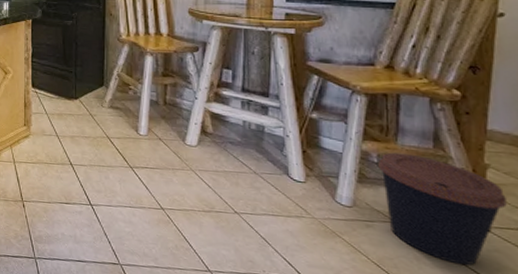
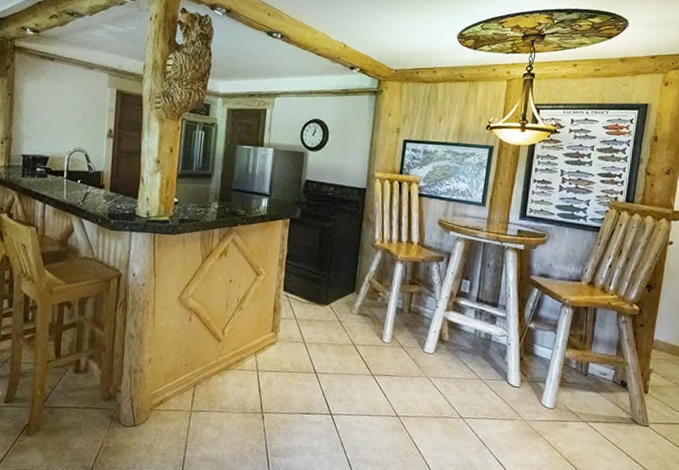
coffee cup: present [378,152,507,266] -> none [576,359,661,457]

